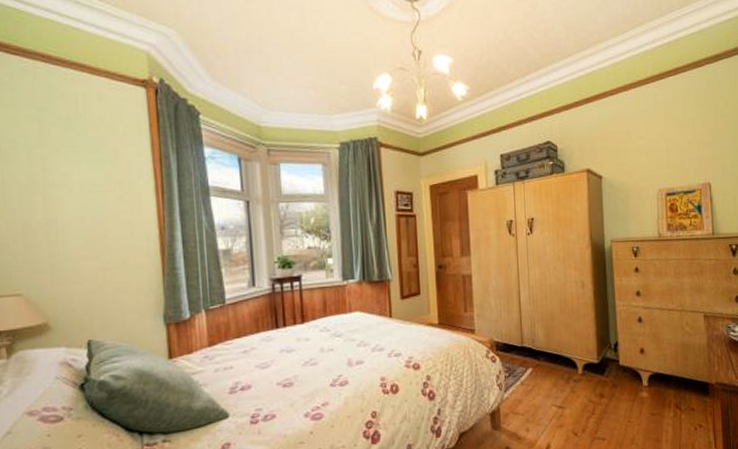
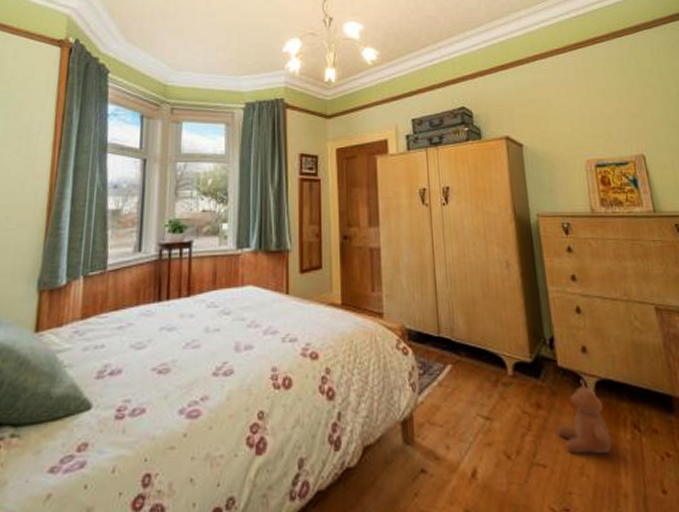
teddy bear: none [615,373,657,429] -> present [556,378,612,454]

